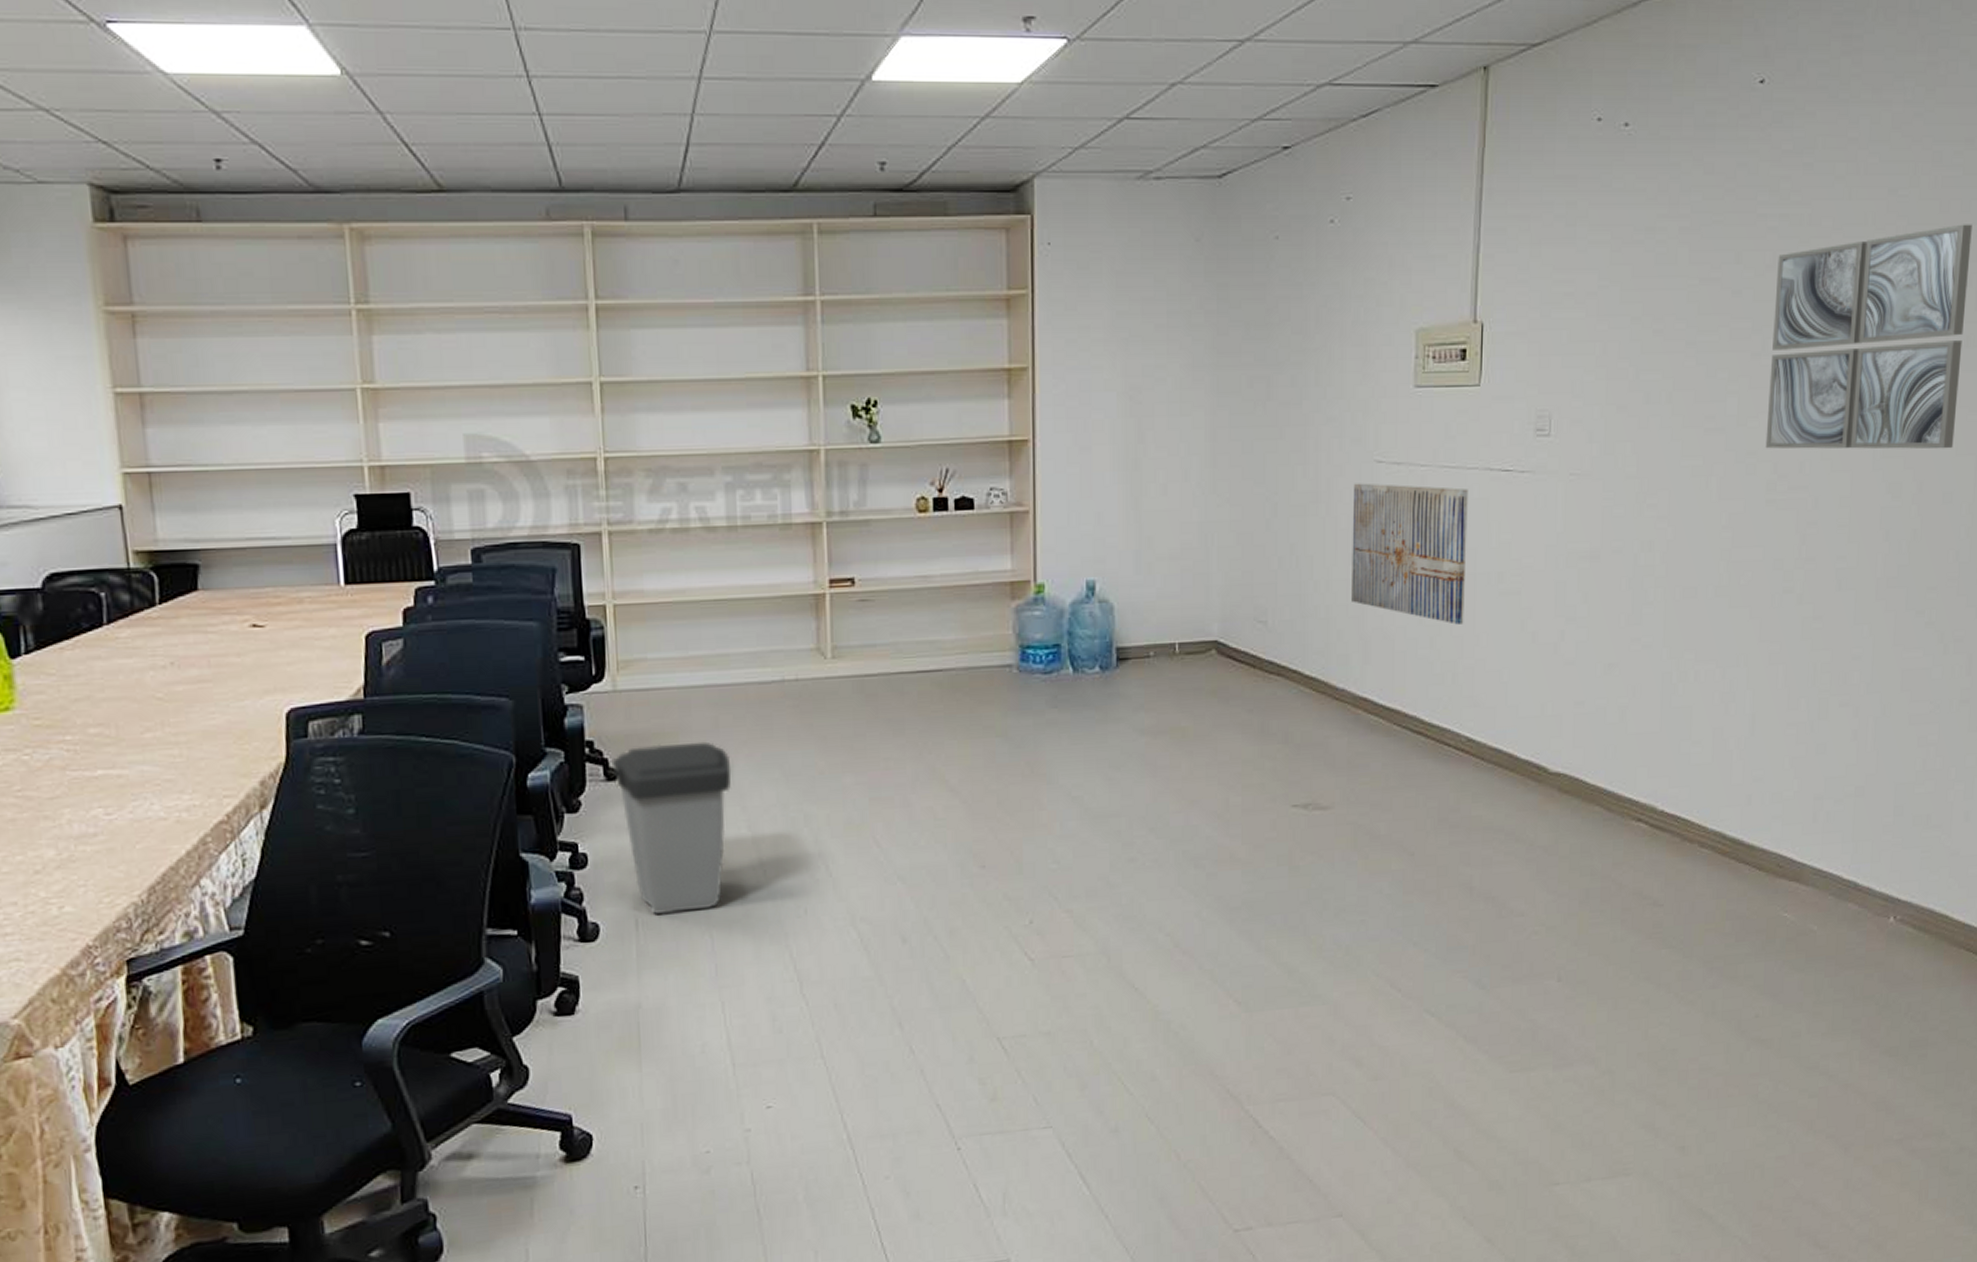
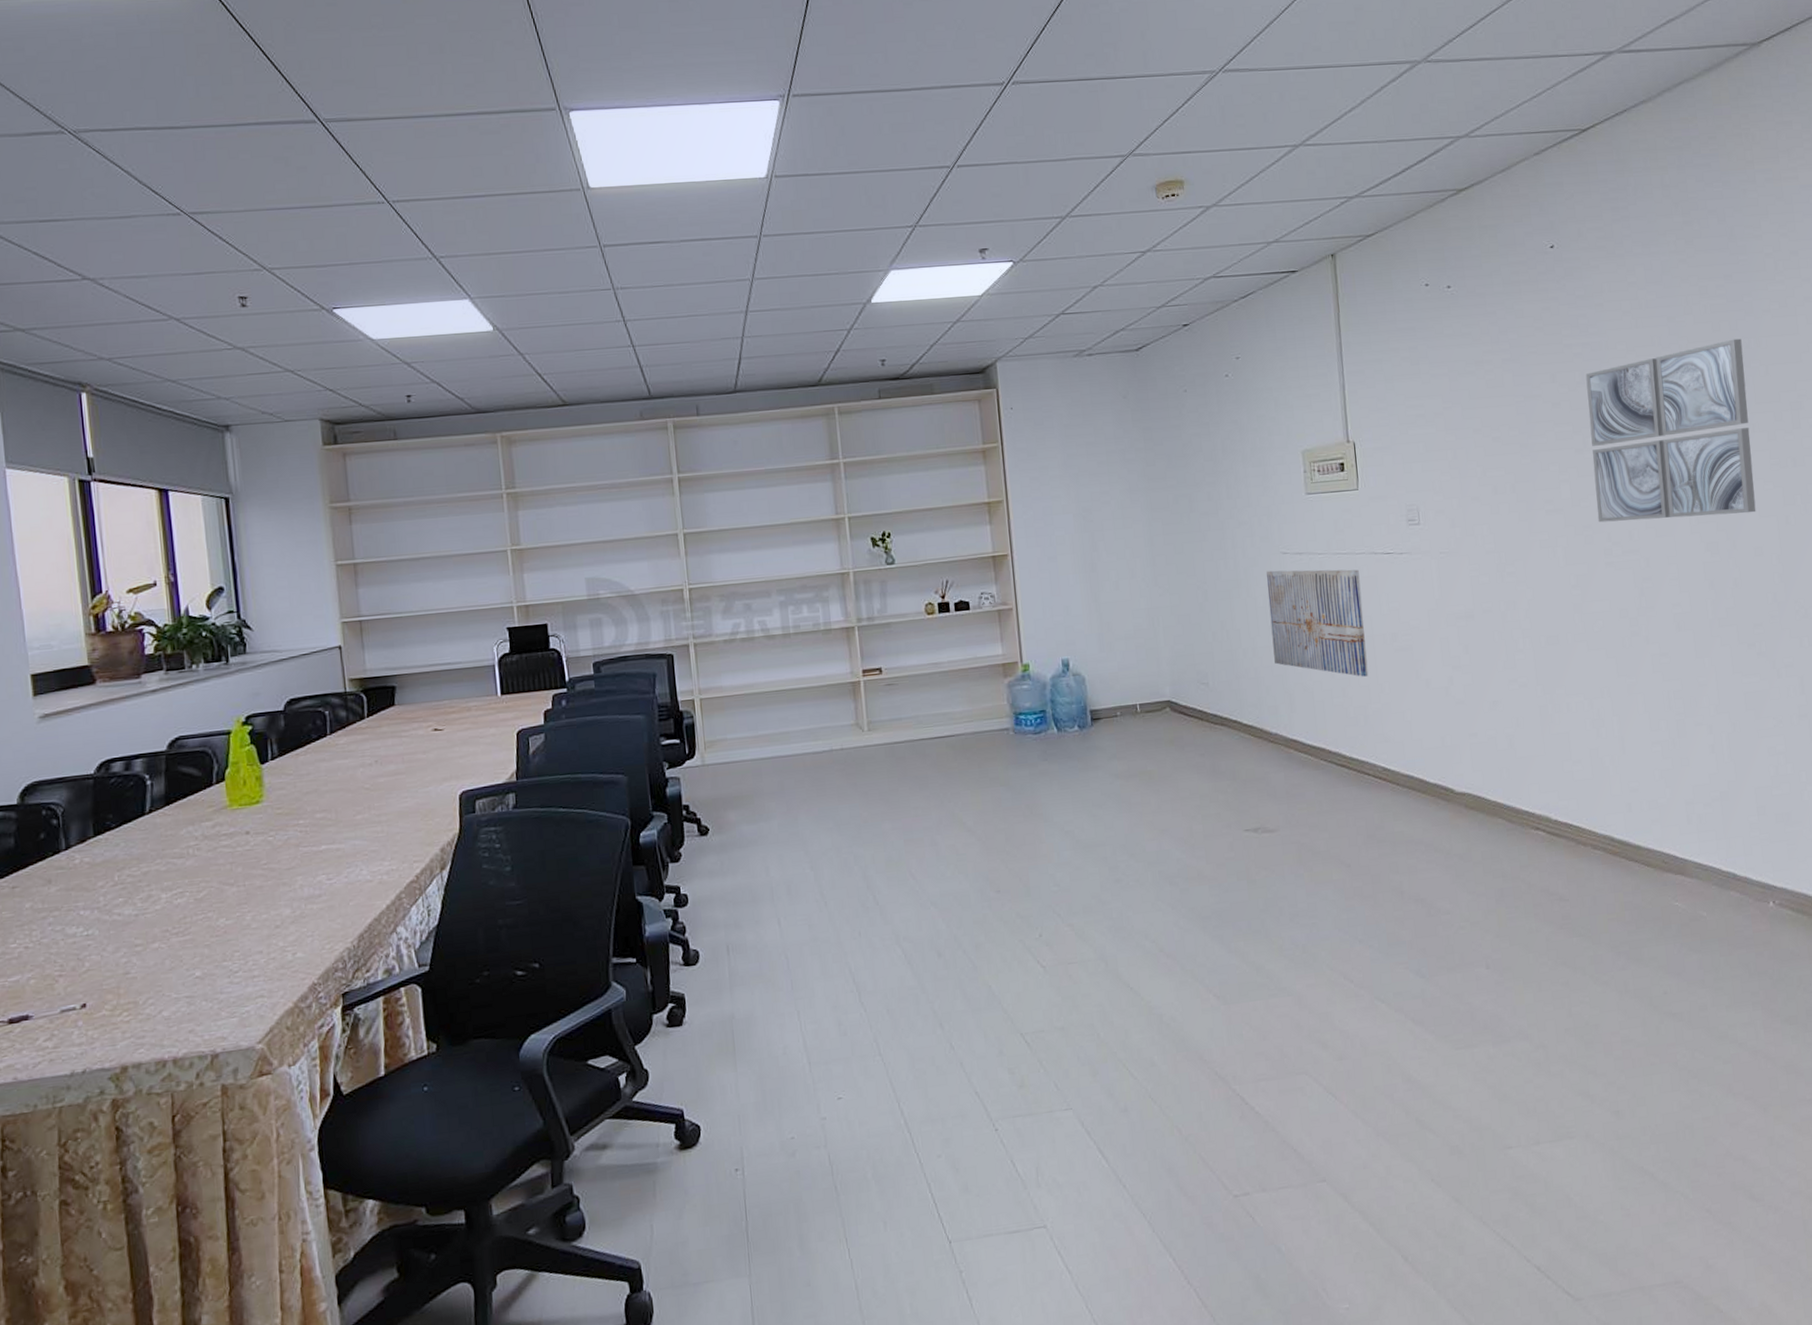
trash can: present [611,741,732,914] -> none [703,801,796,941]

